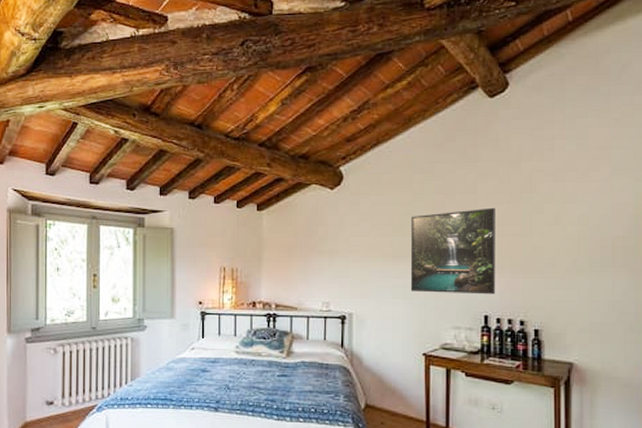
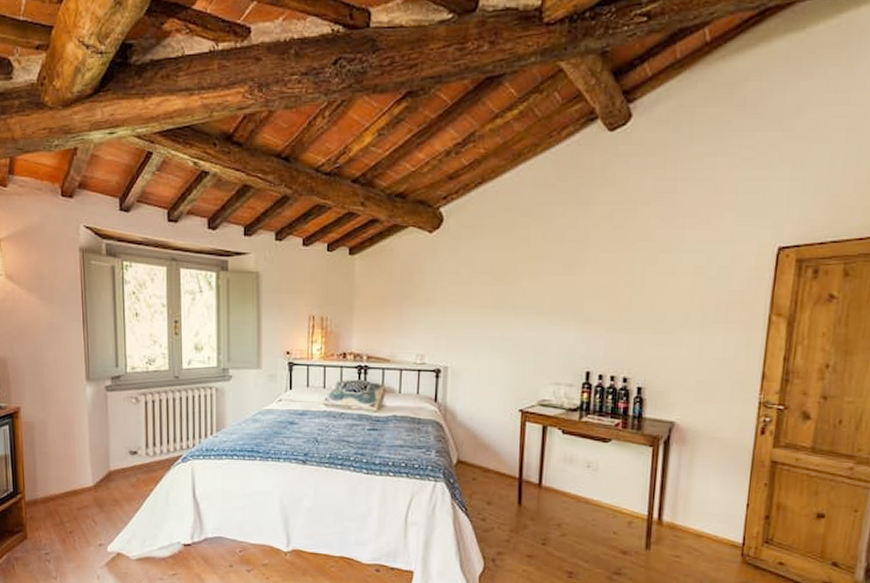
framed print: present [410,207,496,295] -> none [510,256,606,350]

